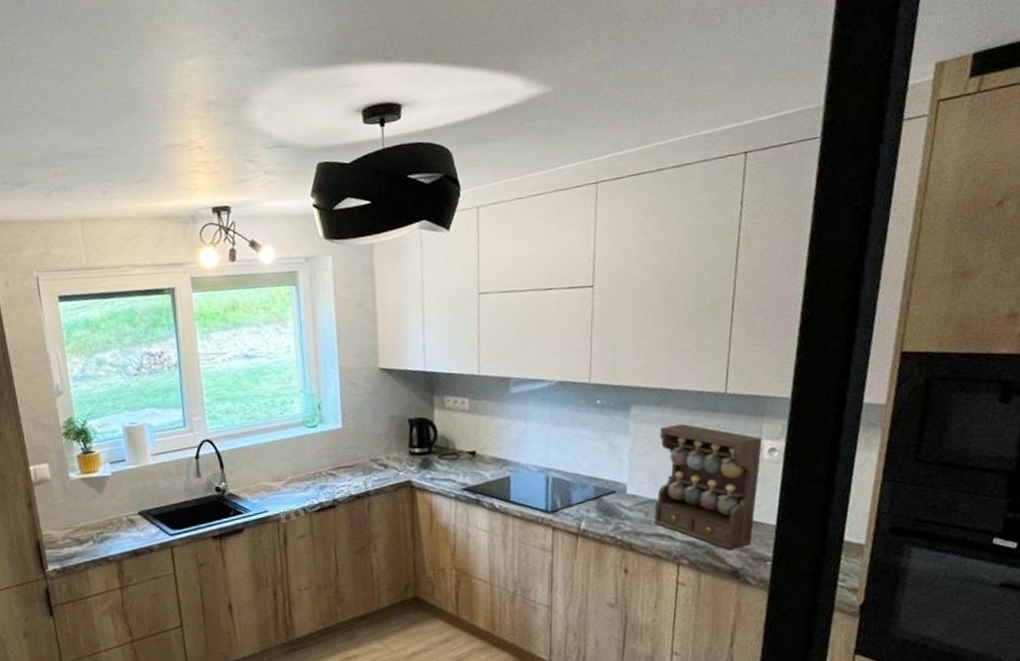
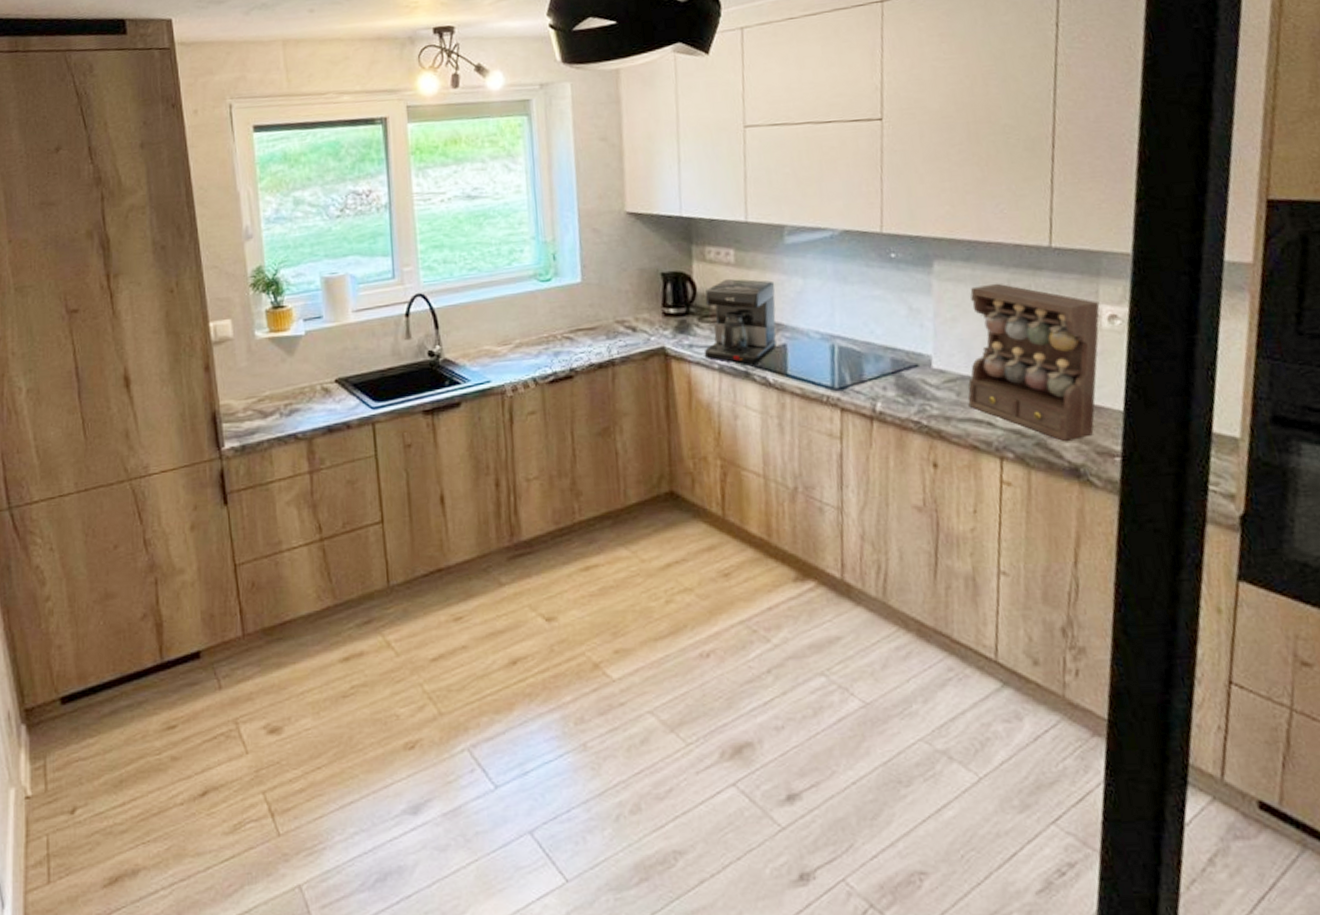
coffee maker: none [443,423,502,493] -> present [703,279,777,364]

